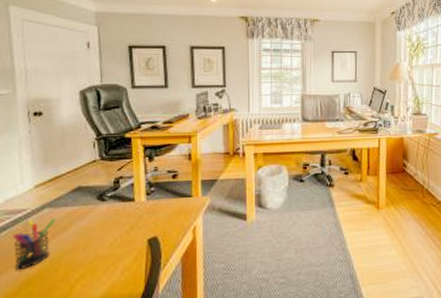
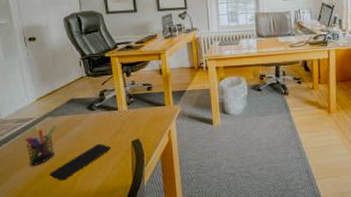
smartphone: none [39,241,122,289] -> present [49,143,112,181]

